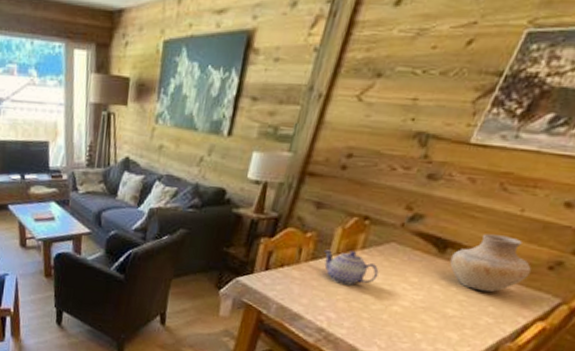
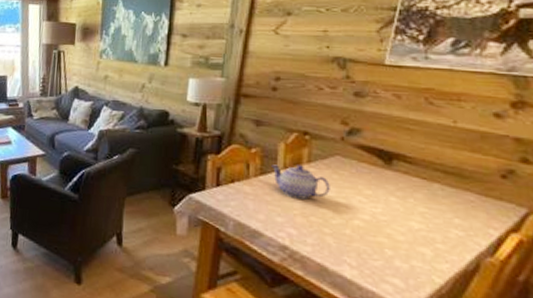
vase: present [449,234,532,292] -> none [398,145,486,203]

